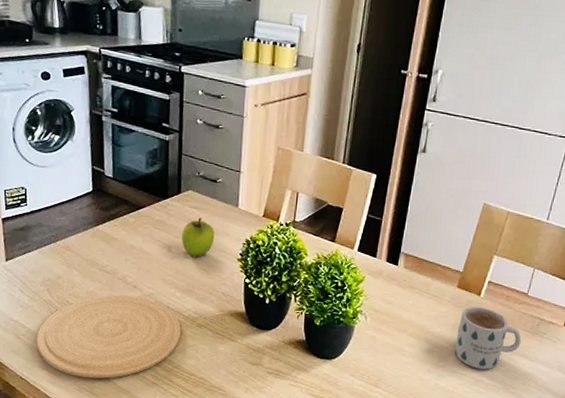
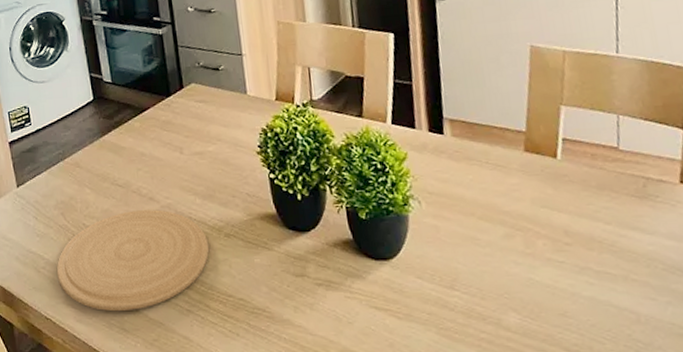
fruit: present [182,217,215,257] -> none [191,111,228,156]
mug: present [454,306,521,370] -> none [538,171,628,253]

